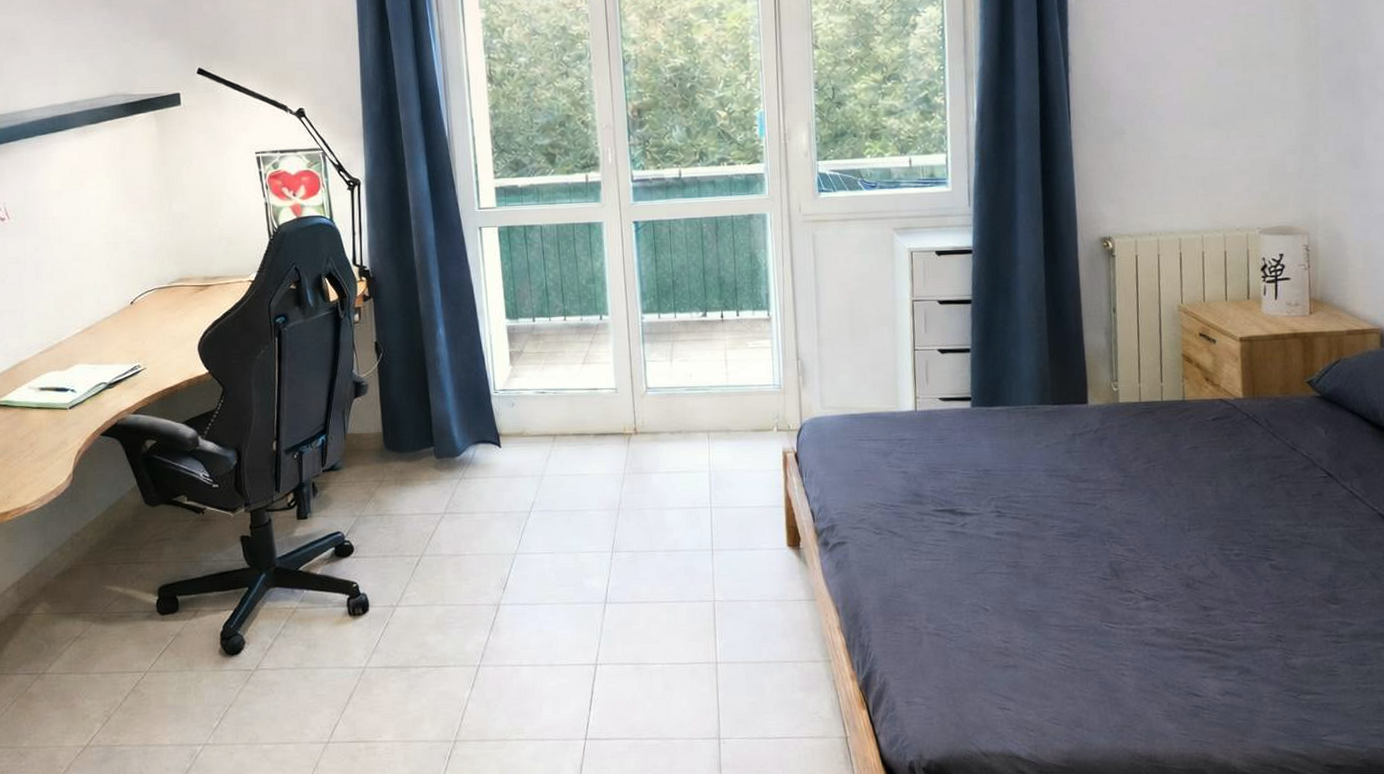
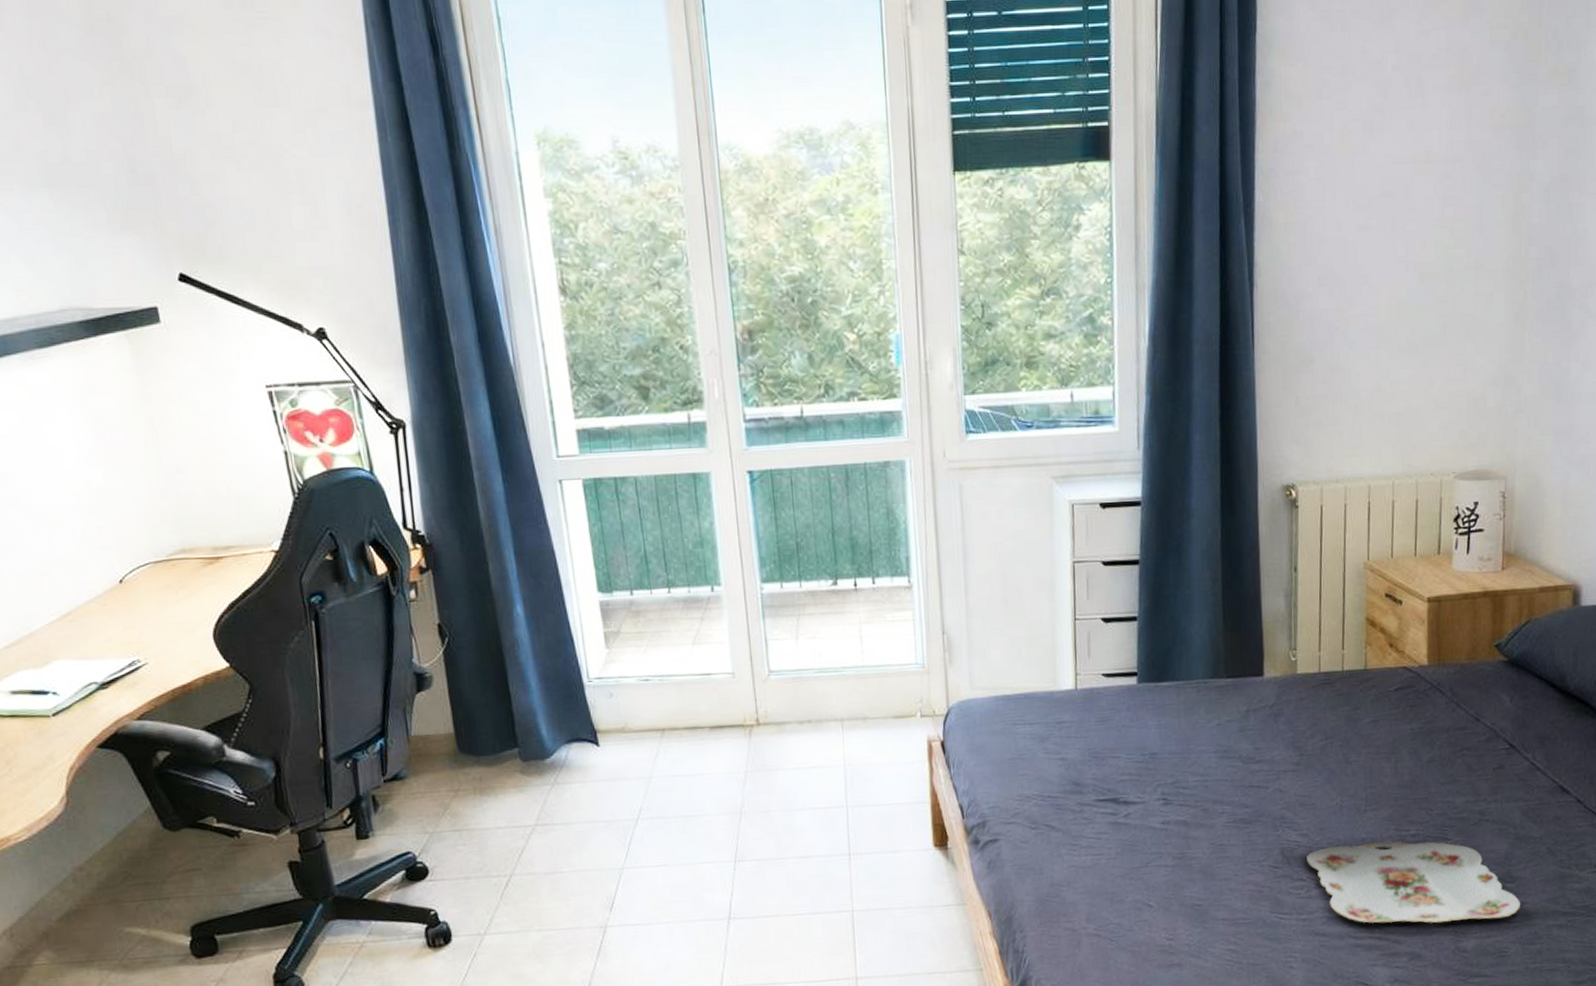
serving tray: none [1134,559,1348,640] -> present [1306,841,1521,923]

